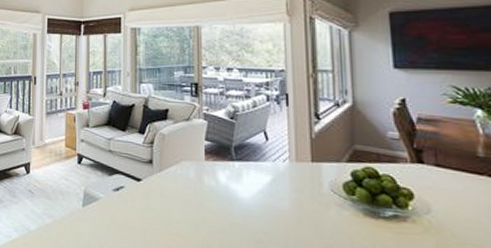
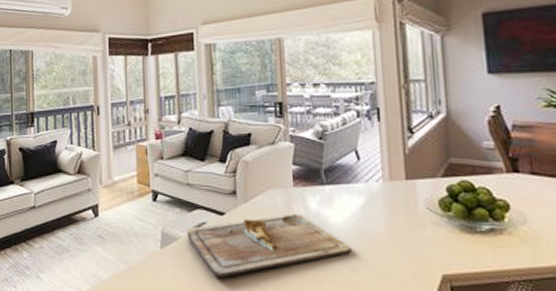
cutting board: none [107,184,257,238] -> present [187,213,351,277]

